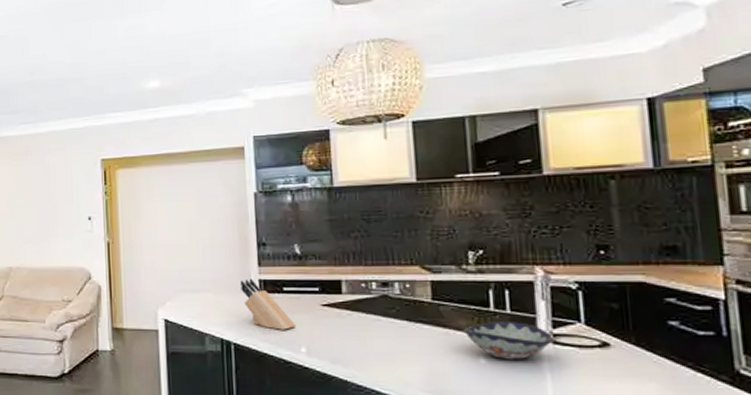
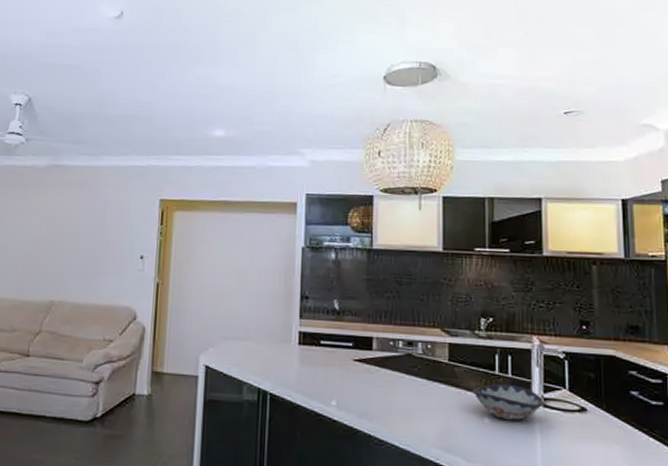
knife block: present [240,278,297,330] -> none [281,330,330,383]

